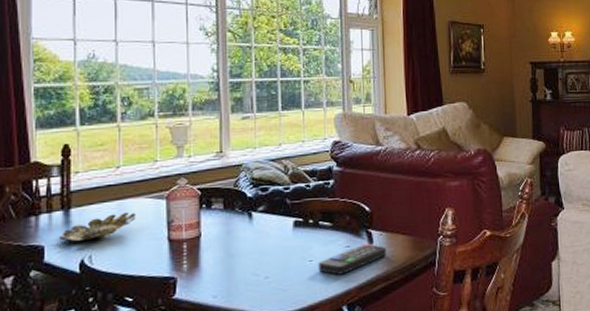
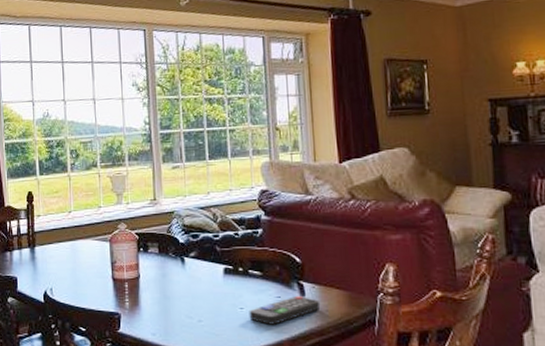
bowl: present [60,212,136,242] -> none [28,251,86,275]

